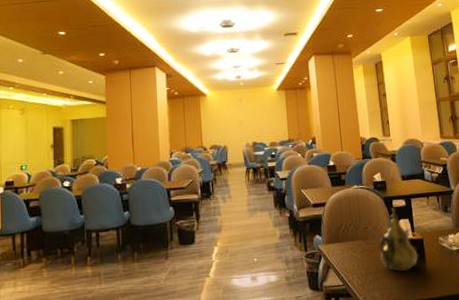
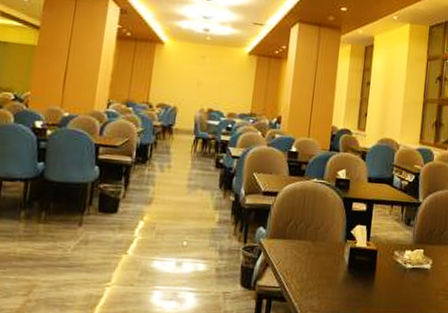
teapot: present [379,208,417,271] -> none [327,211,368,282]

